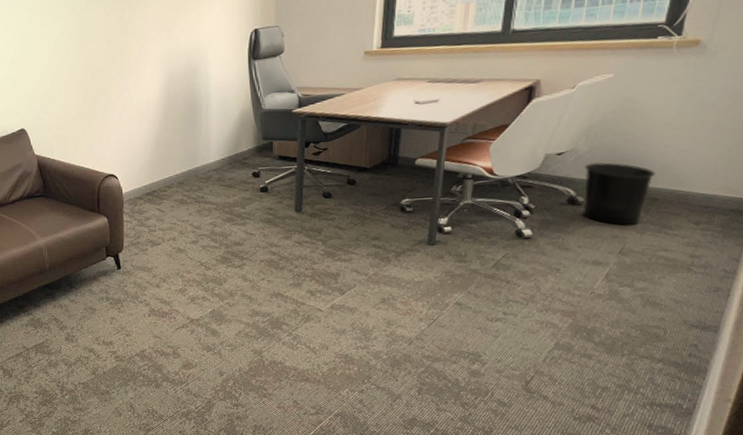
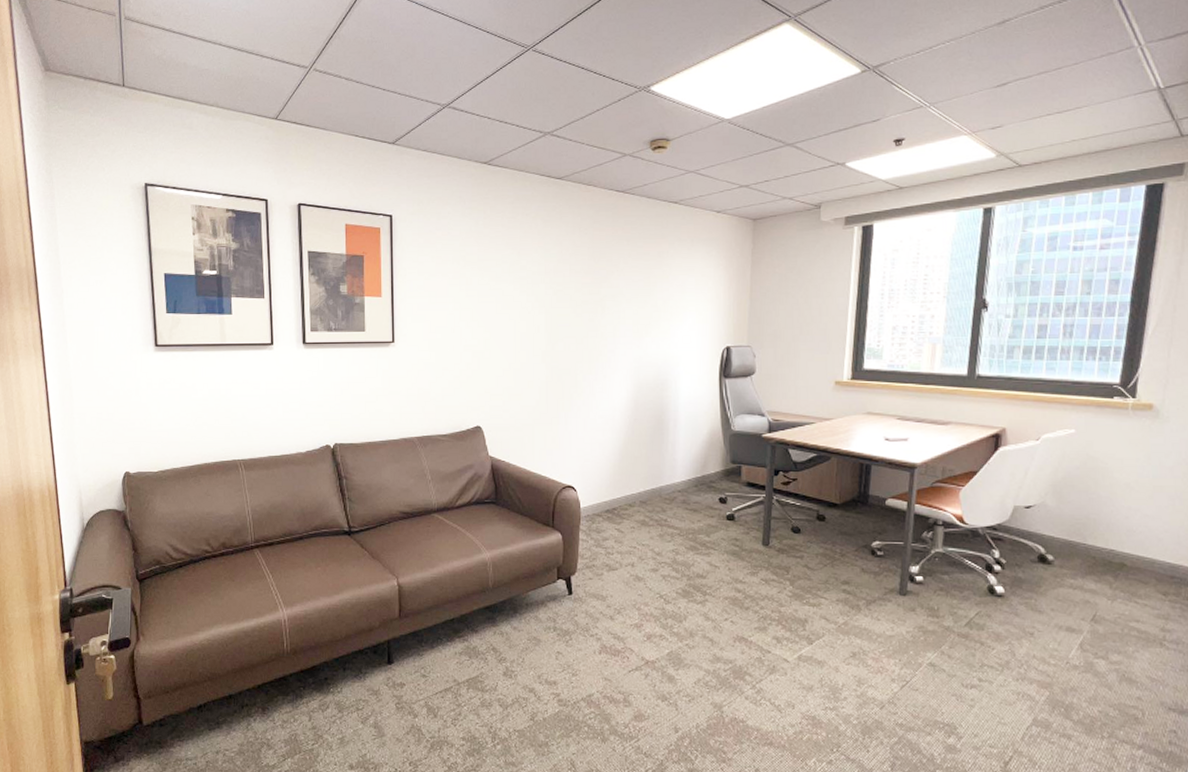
waste bin: present [583,162,656,226] -> none [1052,519,1122,590]

